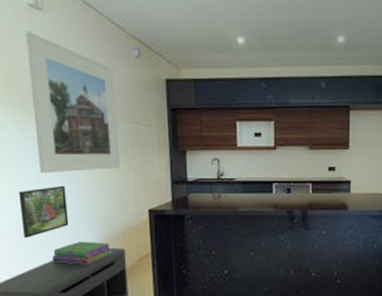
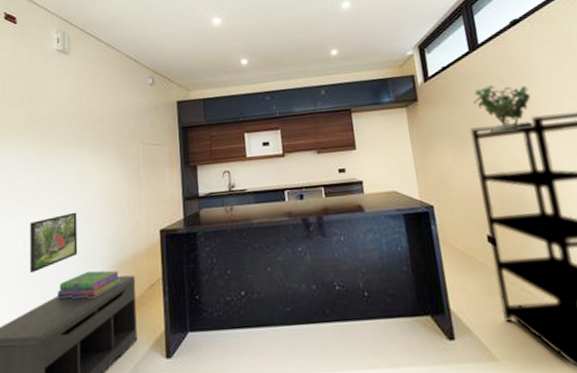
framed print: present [25,30,120,174] -> none [52,71,132,202]

